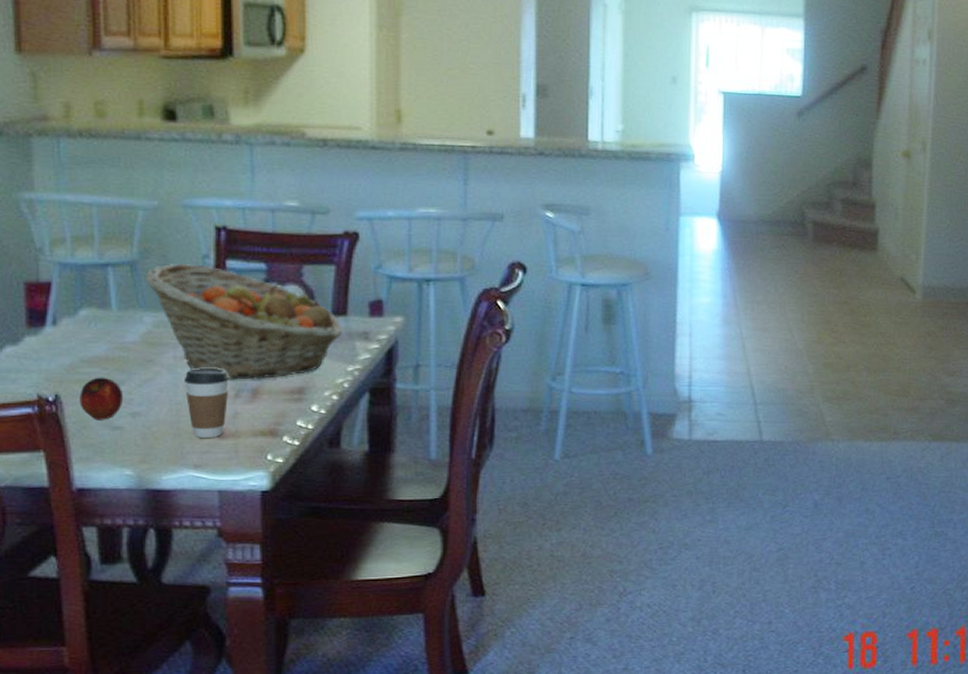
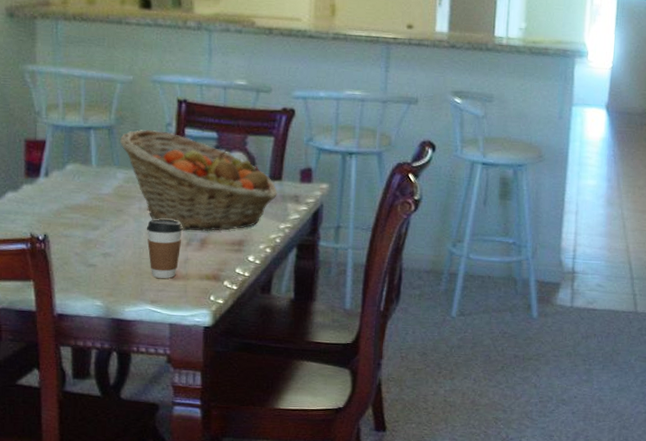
apple: present [79,377,122,420] -> none [63,222,97,258]

